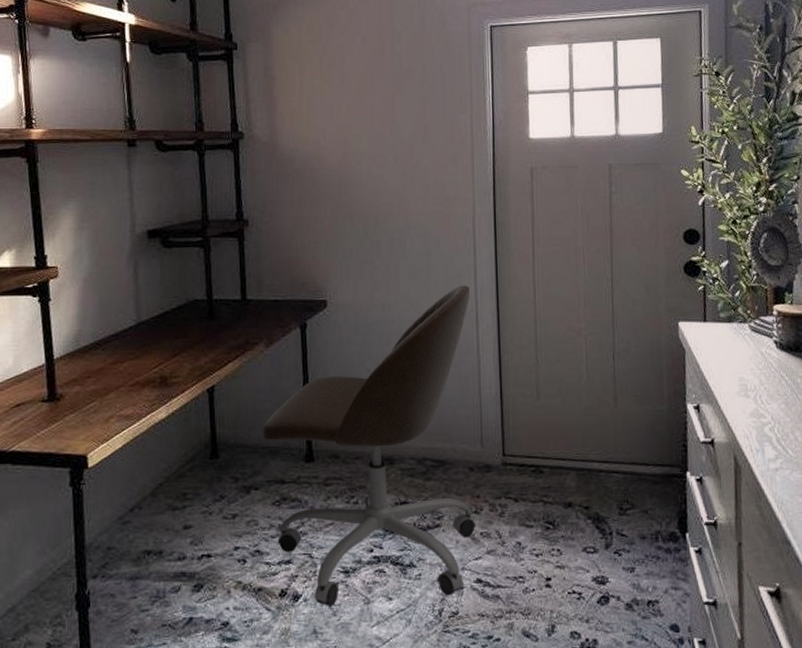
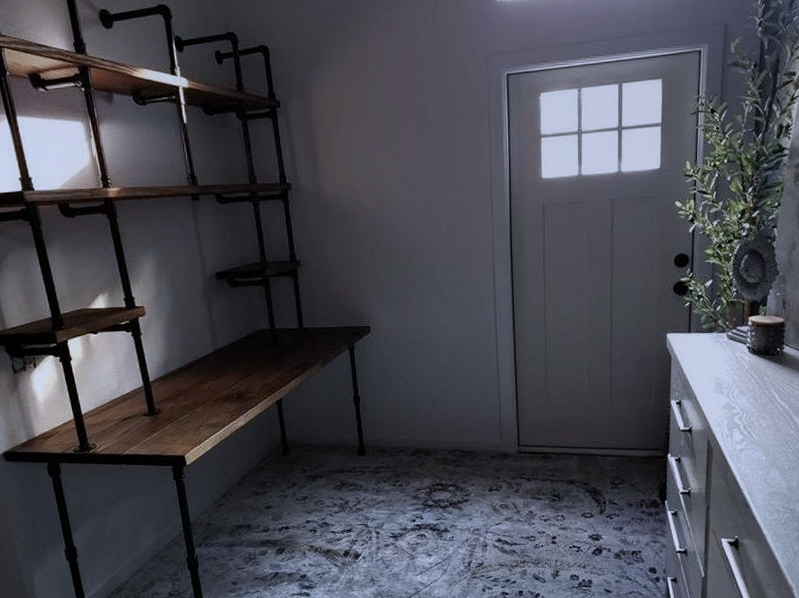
office chair: present [262,285,477,606] -> none [323,309,497,562]

